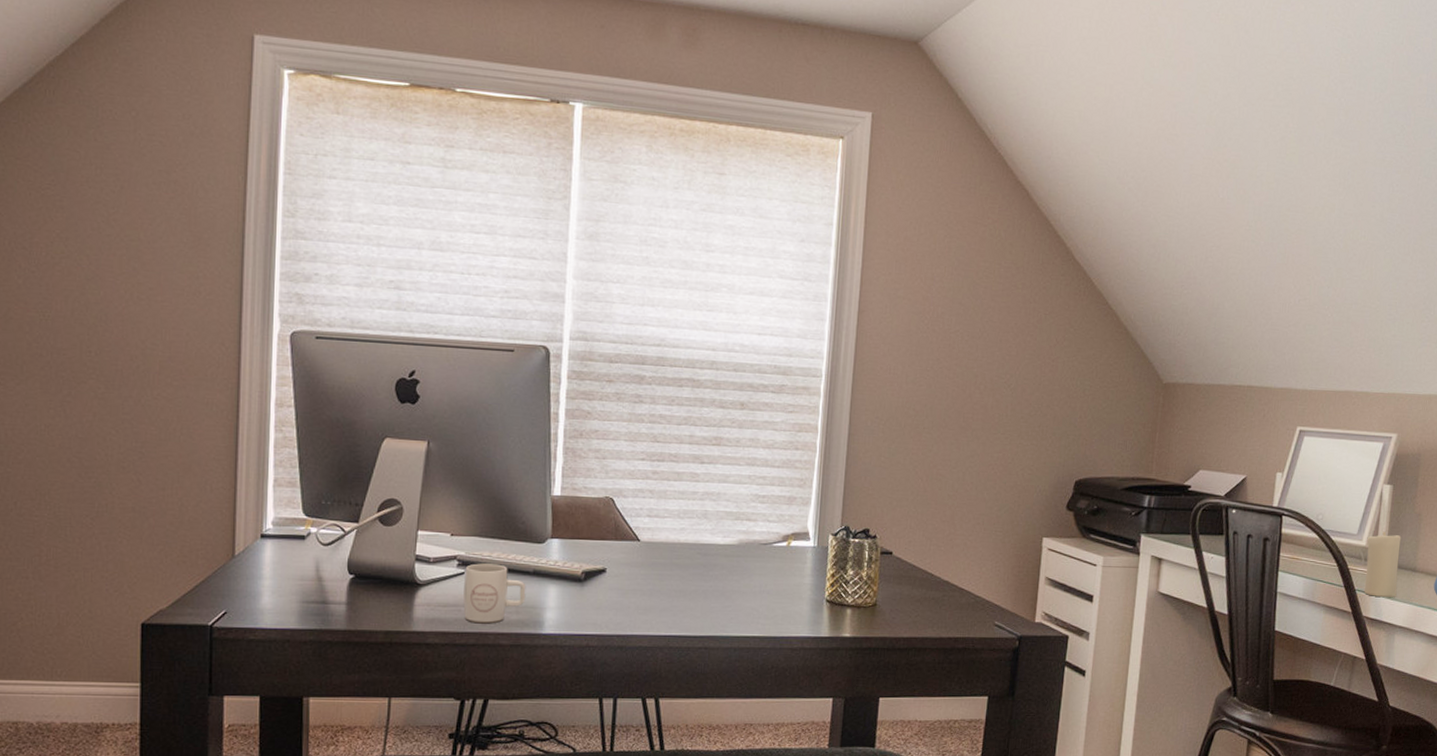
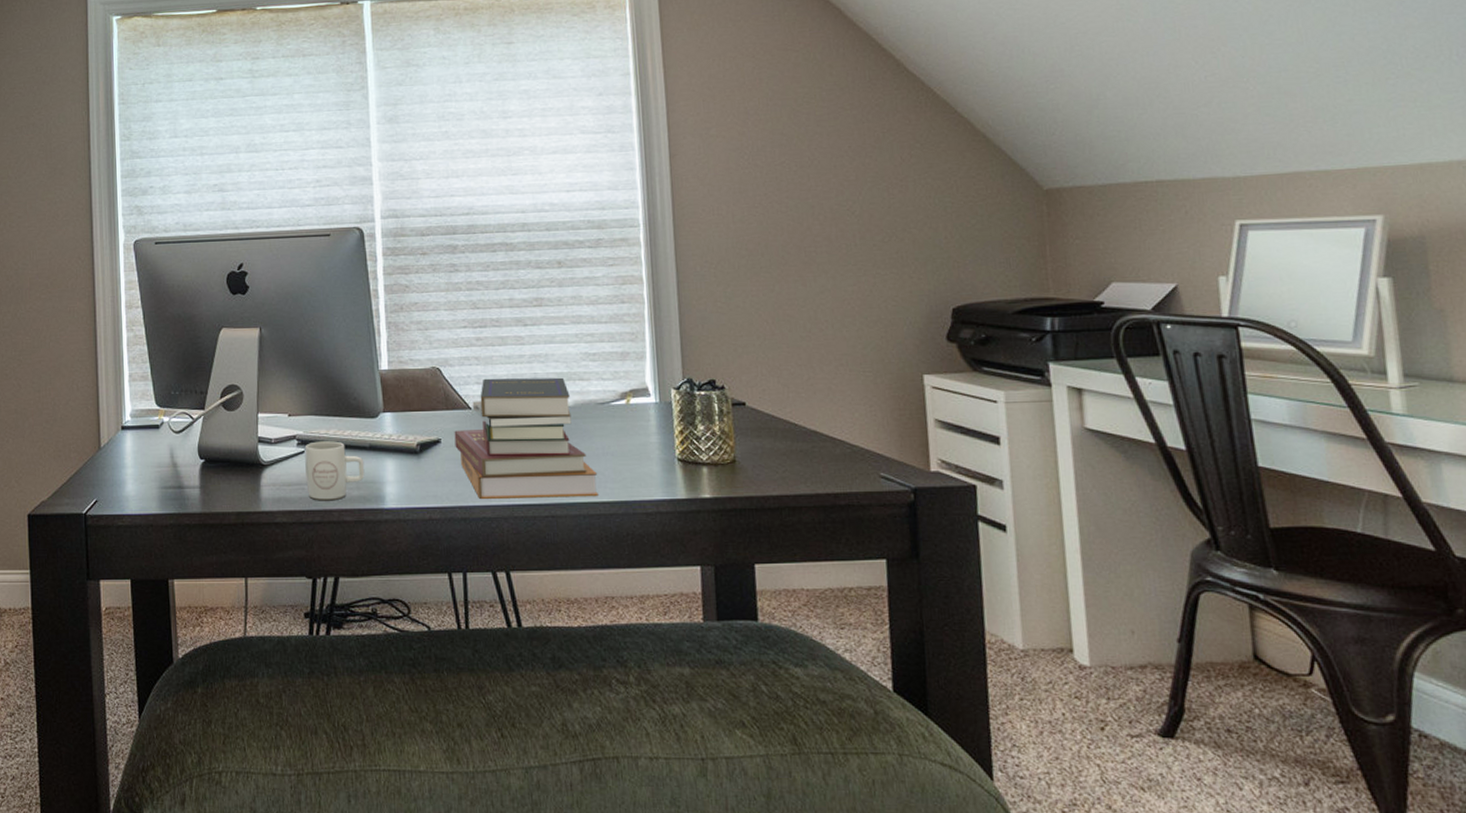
books: none [620,512,752,631] -> present [454,377,598,499]
candle: present [1364,531,1401,598] -> none [1368,335,1431,418]

